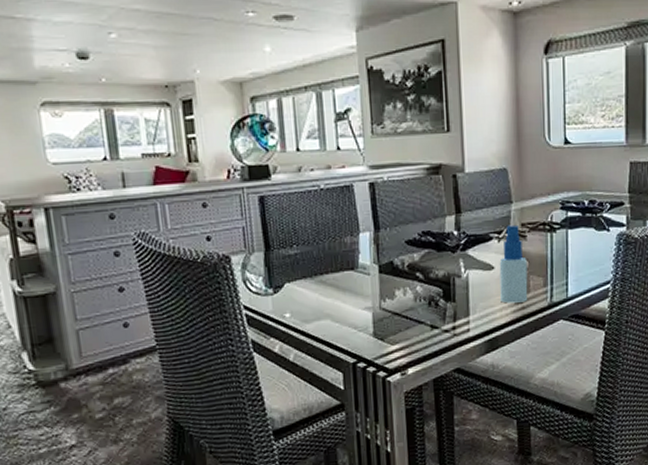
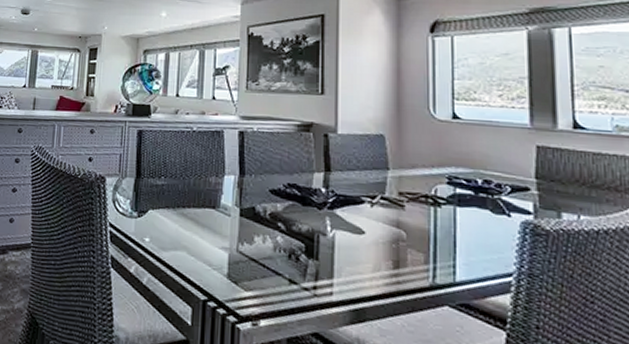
spray bottle: present [499,225,528,303] -> none [371,191,405,277]

